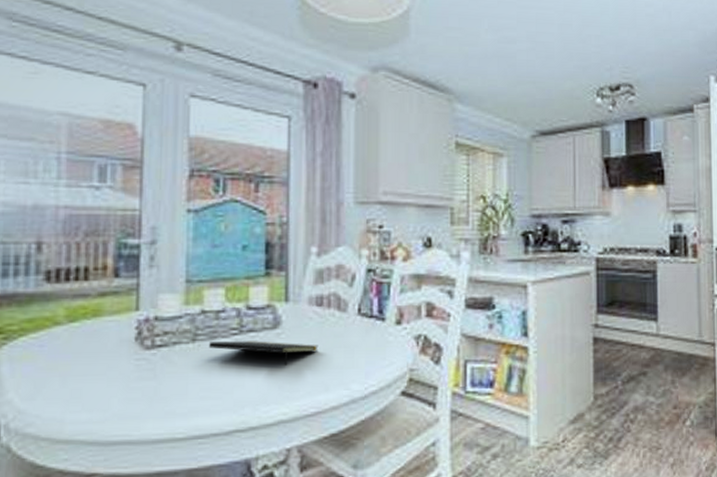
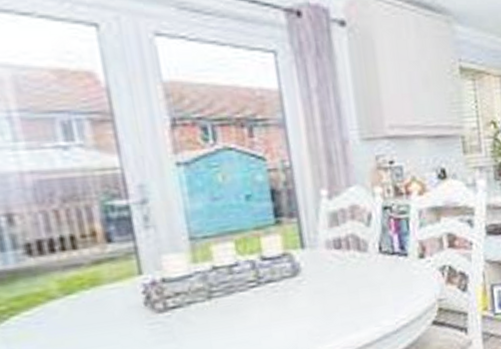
notepad: present [209,341,318,366] -> none [227,287,344,311]

